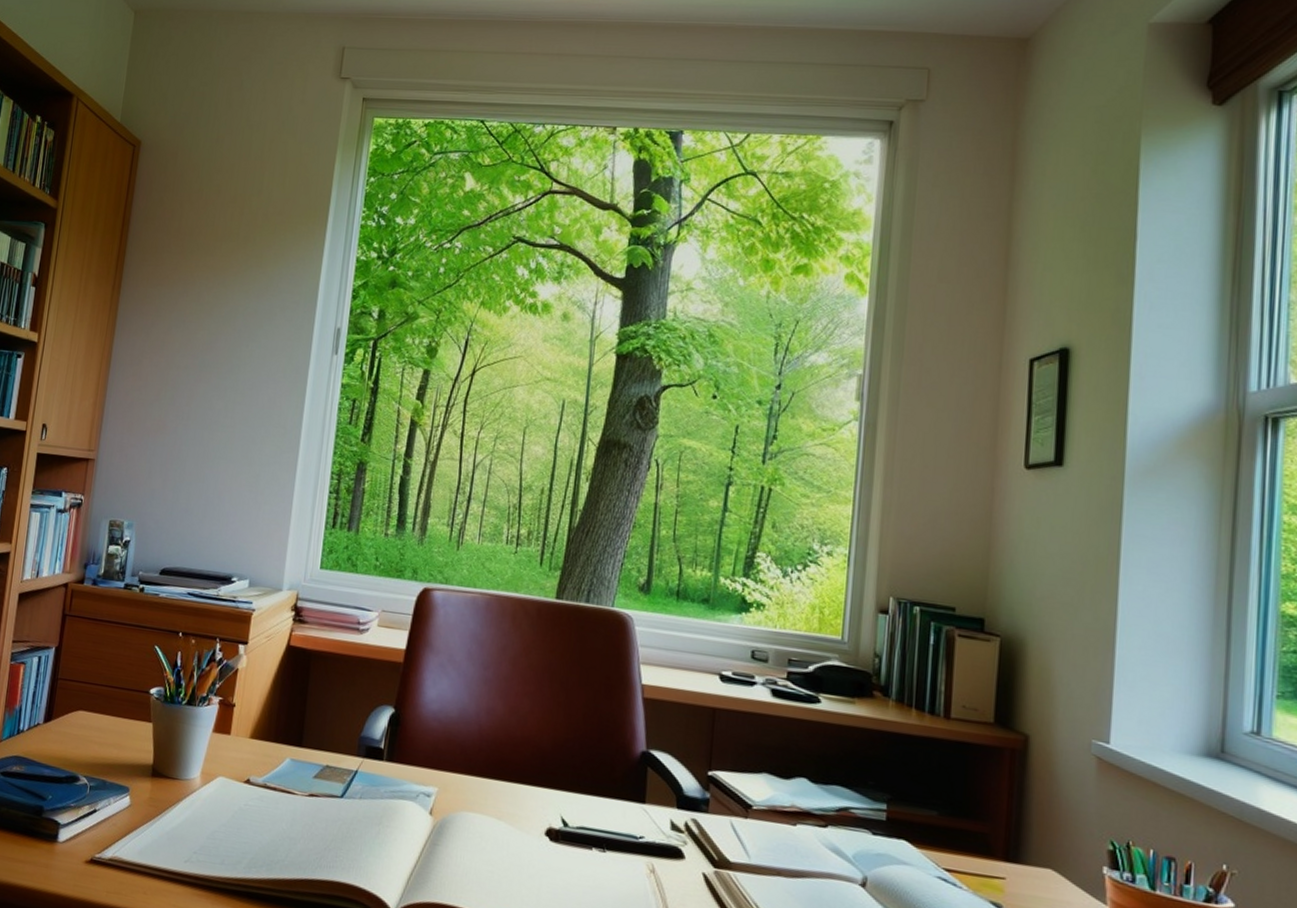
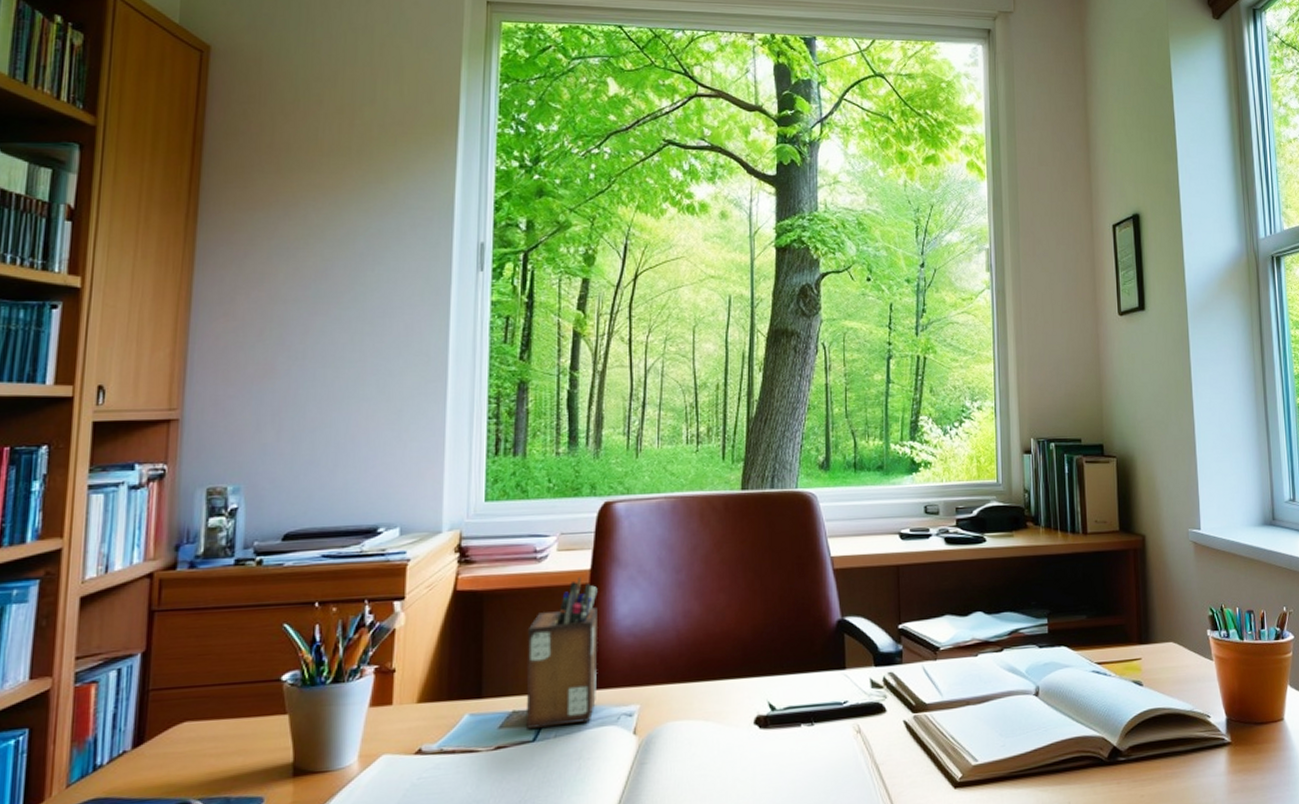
desk organizer: none [335,654,410,792] -> present [525,577,598,729]

